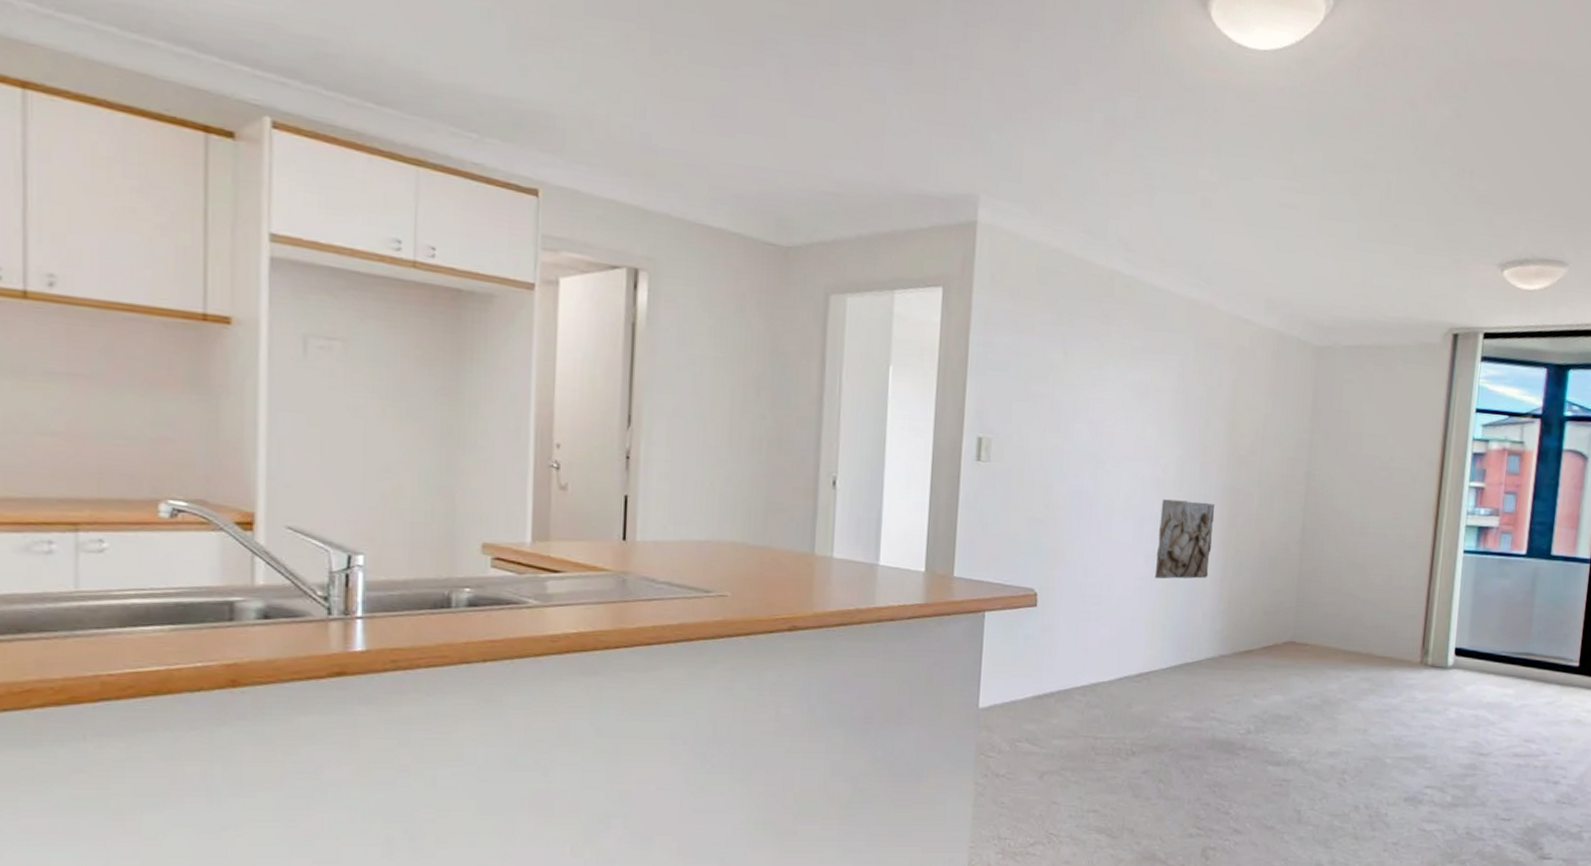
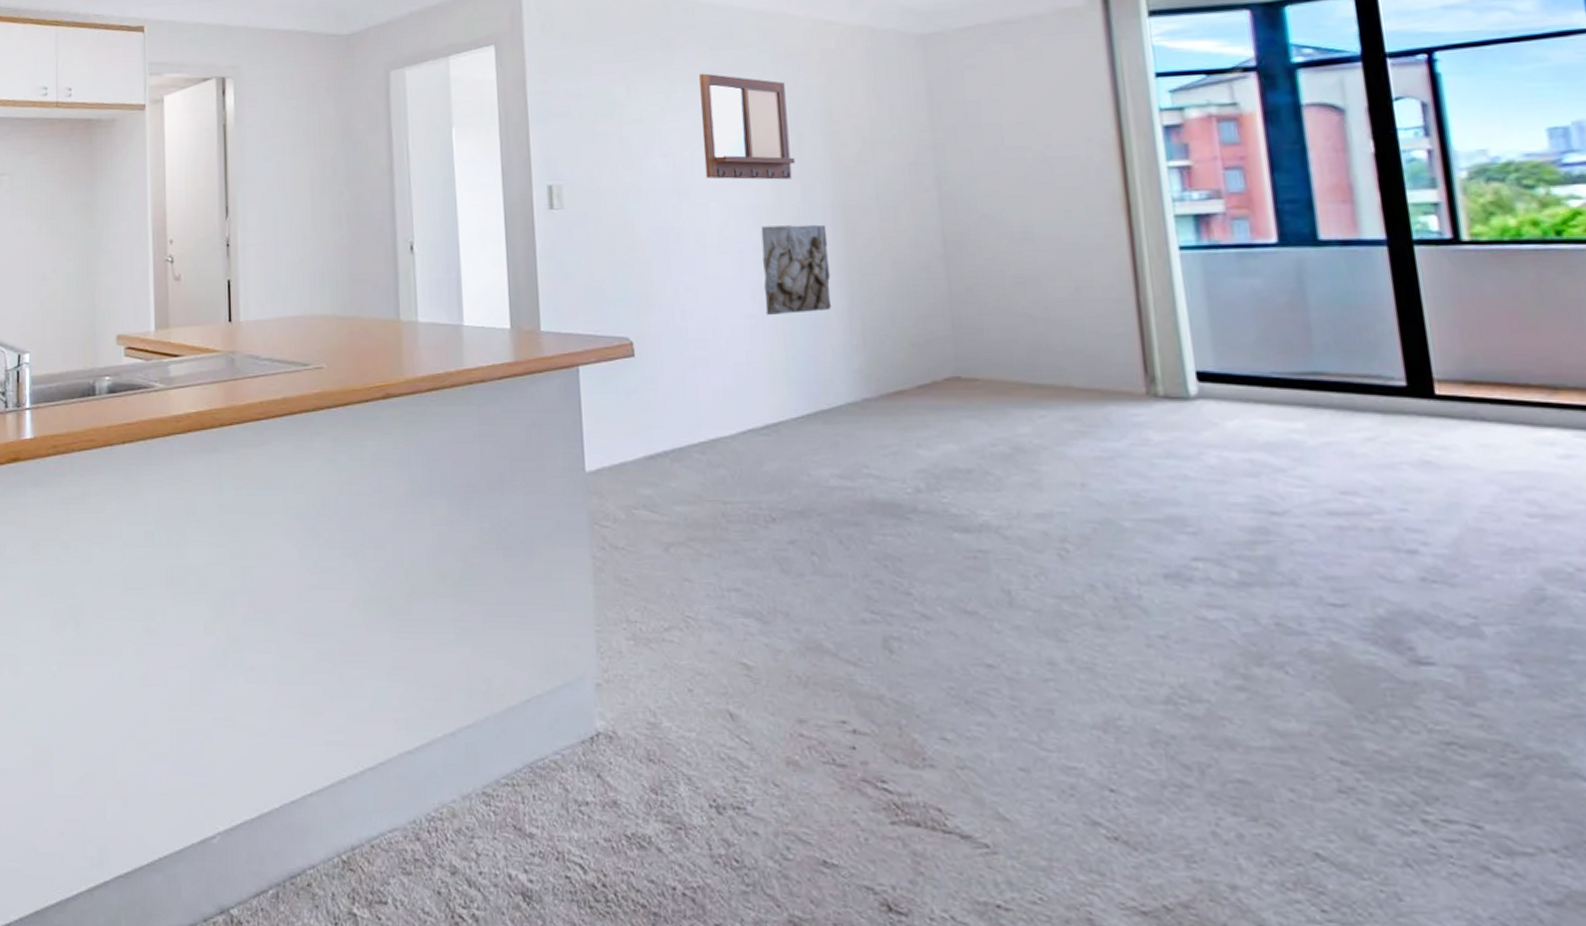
writing board: none [1122,349,1202,460] -> present [699,73,796,180]

